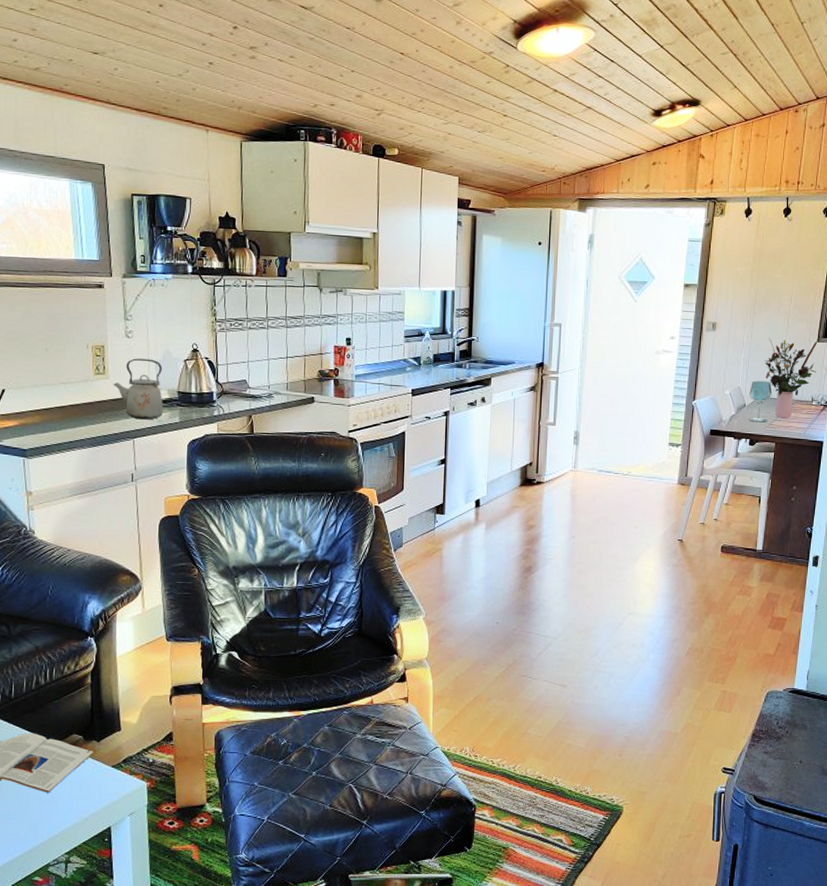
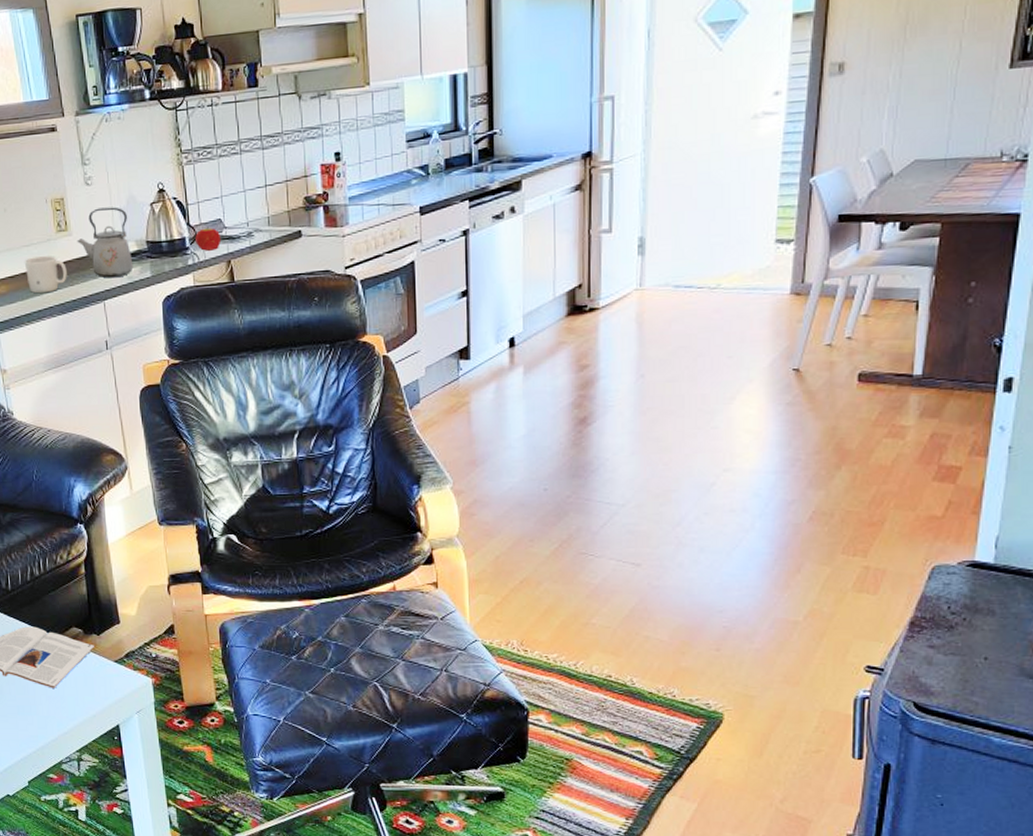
mug: none [60,394,101,427] -> present [24,256,67,294]
fruit: none [222,385,245,406] -> present [195,227,222,251]
wine glass: present [748,380,773,423] -> none [897,135,936,197]
bouquet: present [765,338,818,418] -> none [923,67,1011,187]

